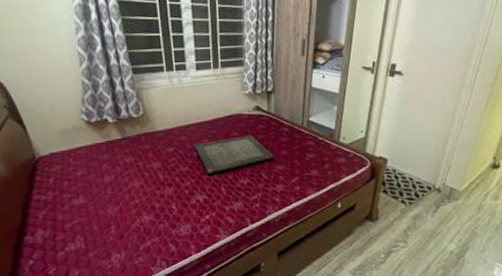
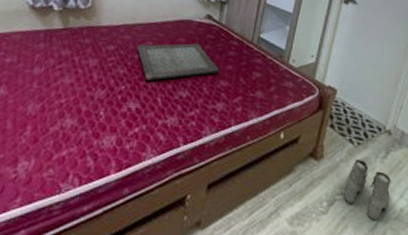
boots: none [399,216,442,264] -> present [344,160,391,221]

